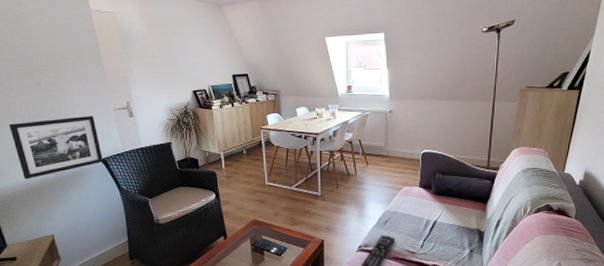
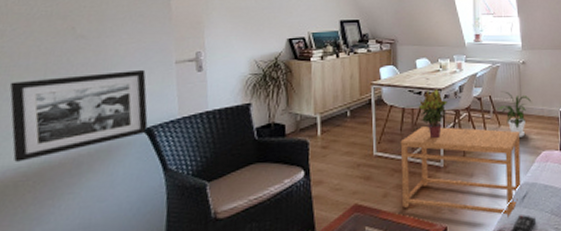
side table: none [286,164,385,236] -> present [400,126,522,218]
potted plant: none [299,132,323,174] -> present [418,88,447,139]
house plant: none [365,136,397,175] -> present [497,91,532,137]

